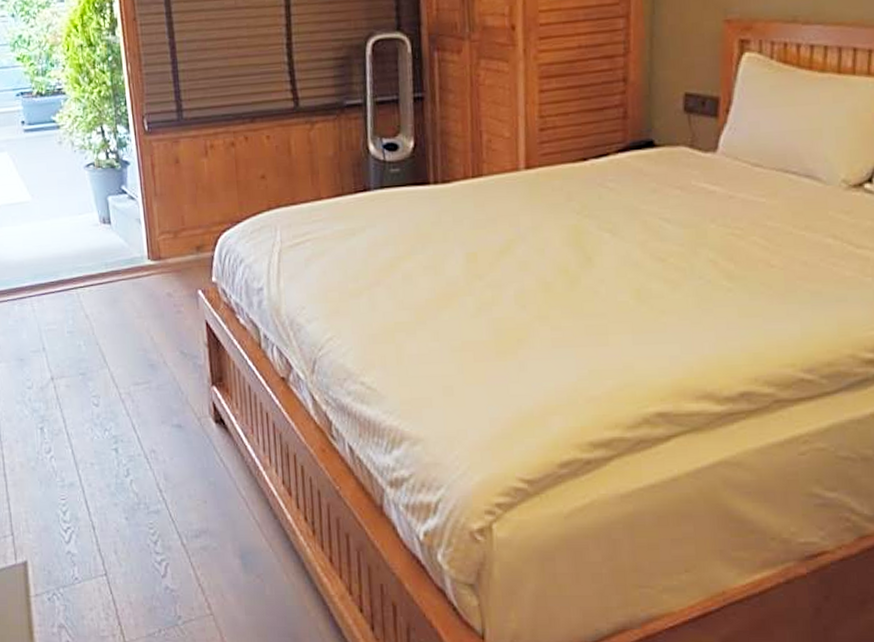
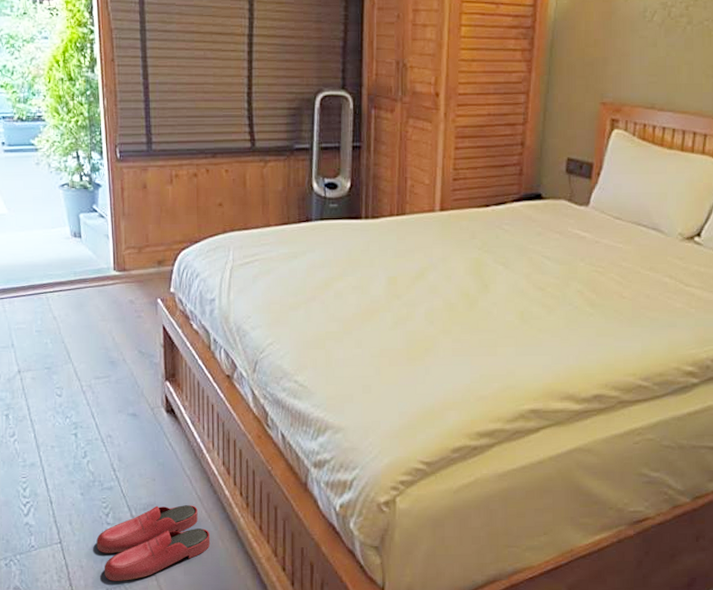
slippers: none [145,532,274,621] -> present [96,505,211,581]

